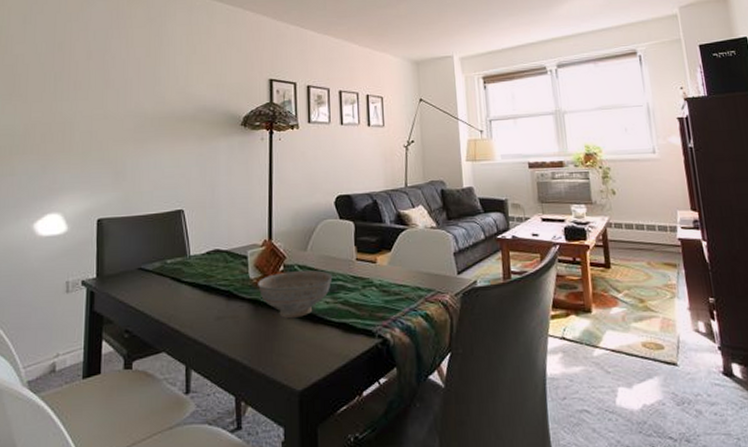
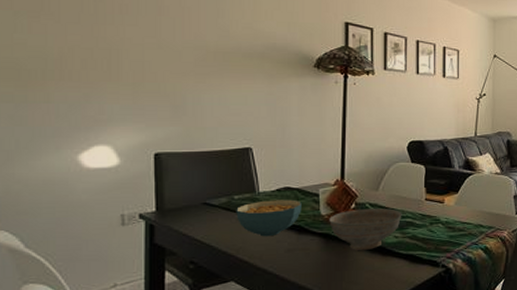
cereal bowl: none [168,262,231,304] -> present [236,199,302,237]

